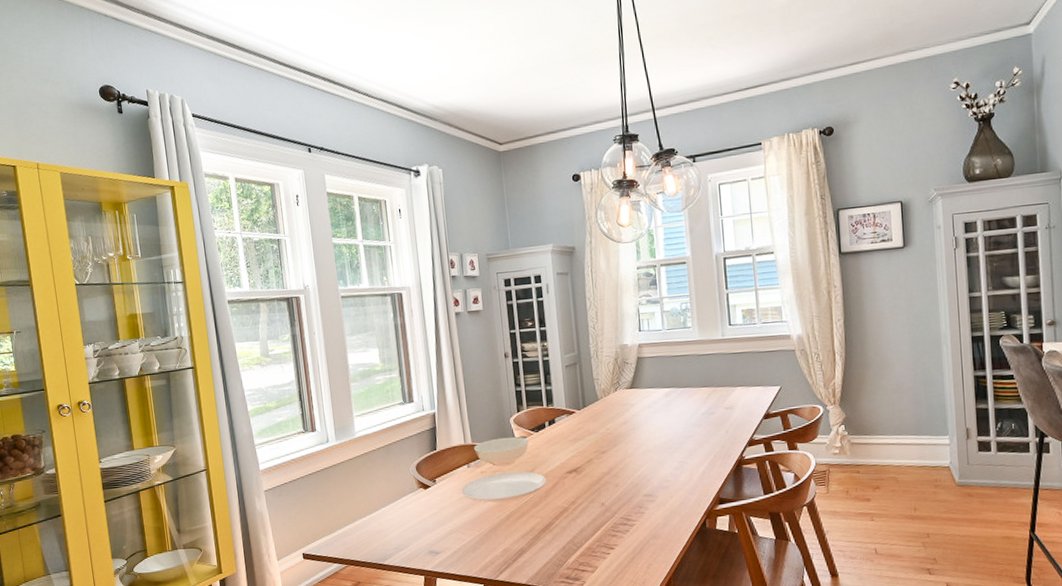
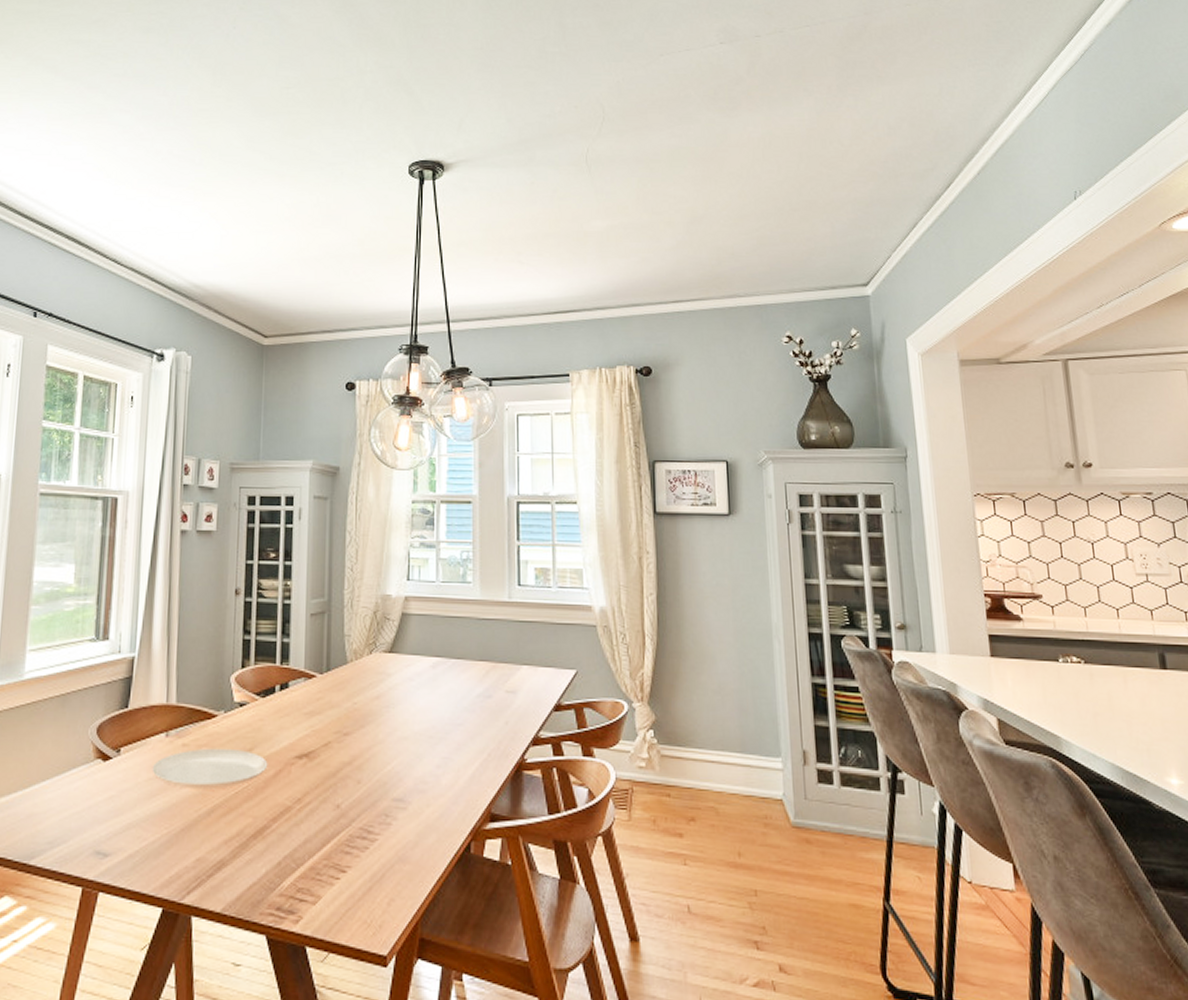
bowl: present [474,436,530,467] -> none [178,700,253,740]

